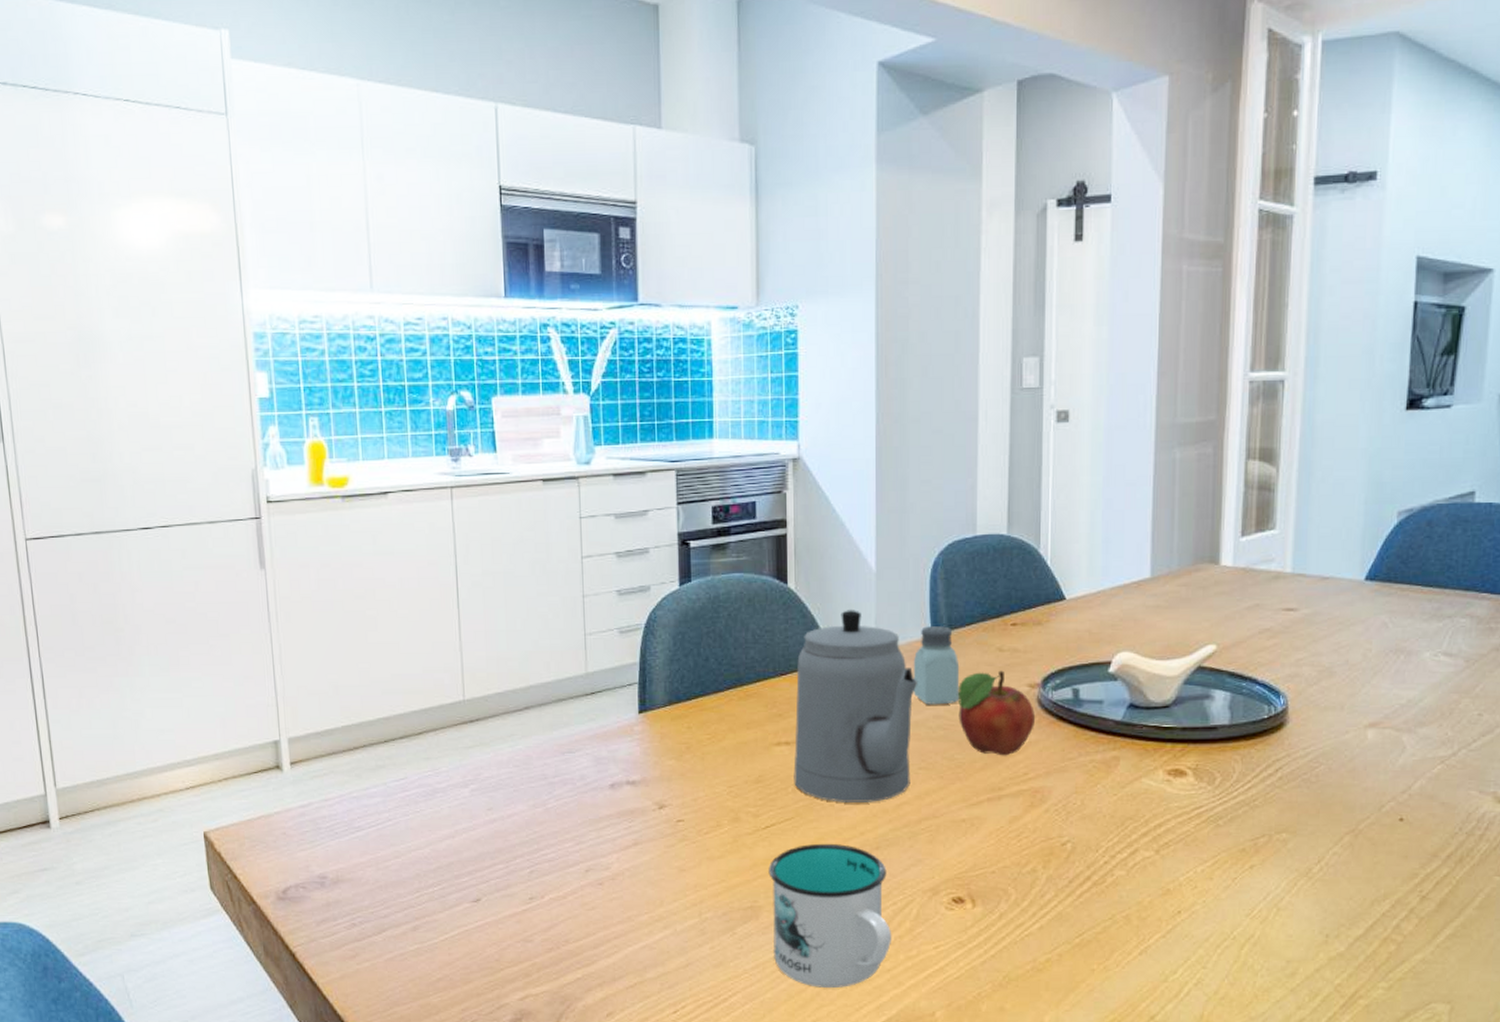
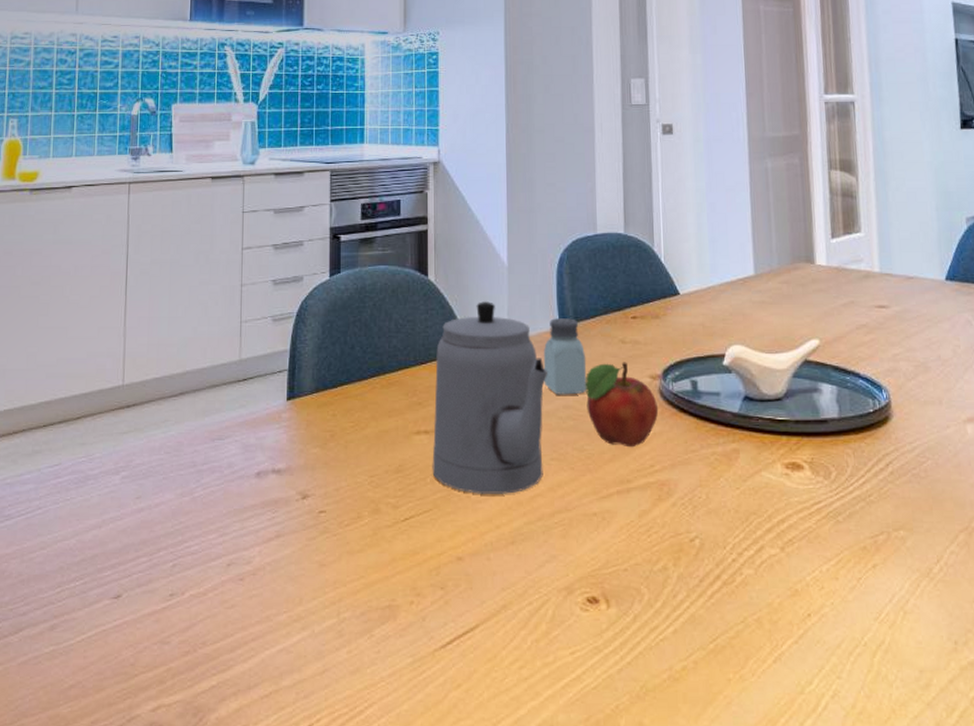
mug: present [768,843,892,987] -> none [407,537,529,698]

